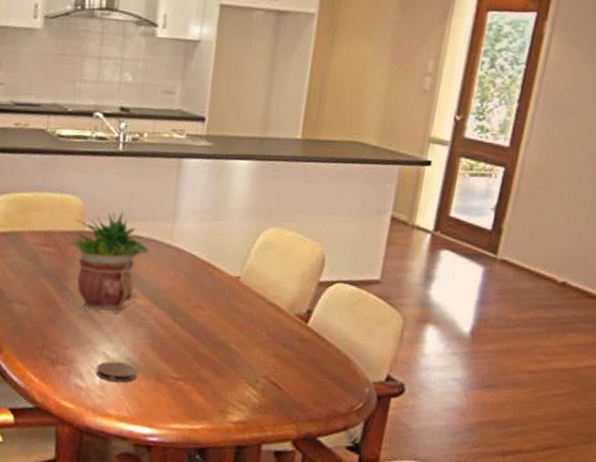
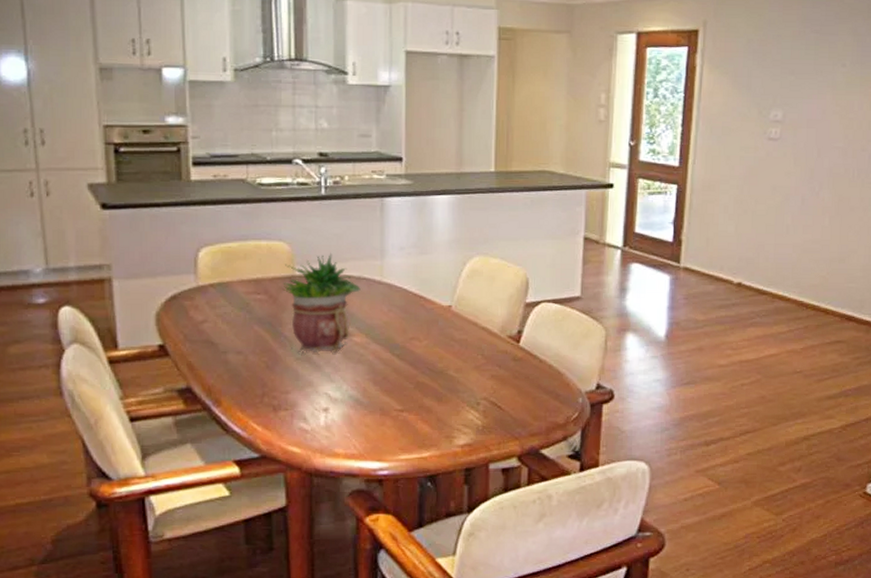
coaster: present [95,361,138,382] -> none [319,401,362,420]

